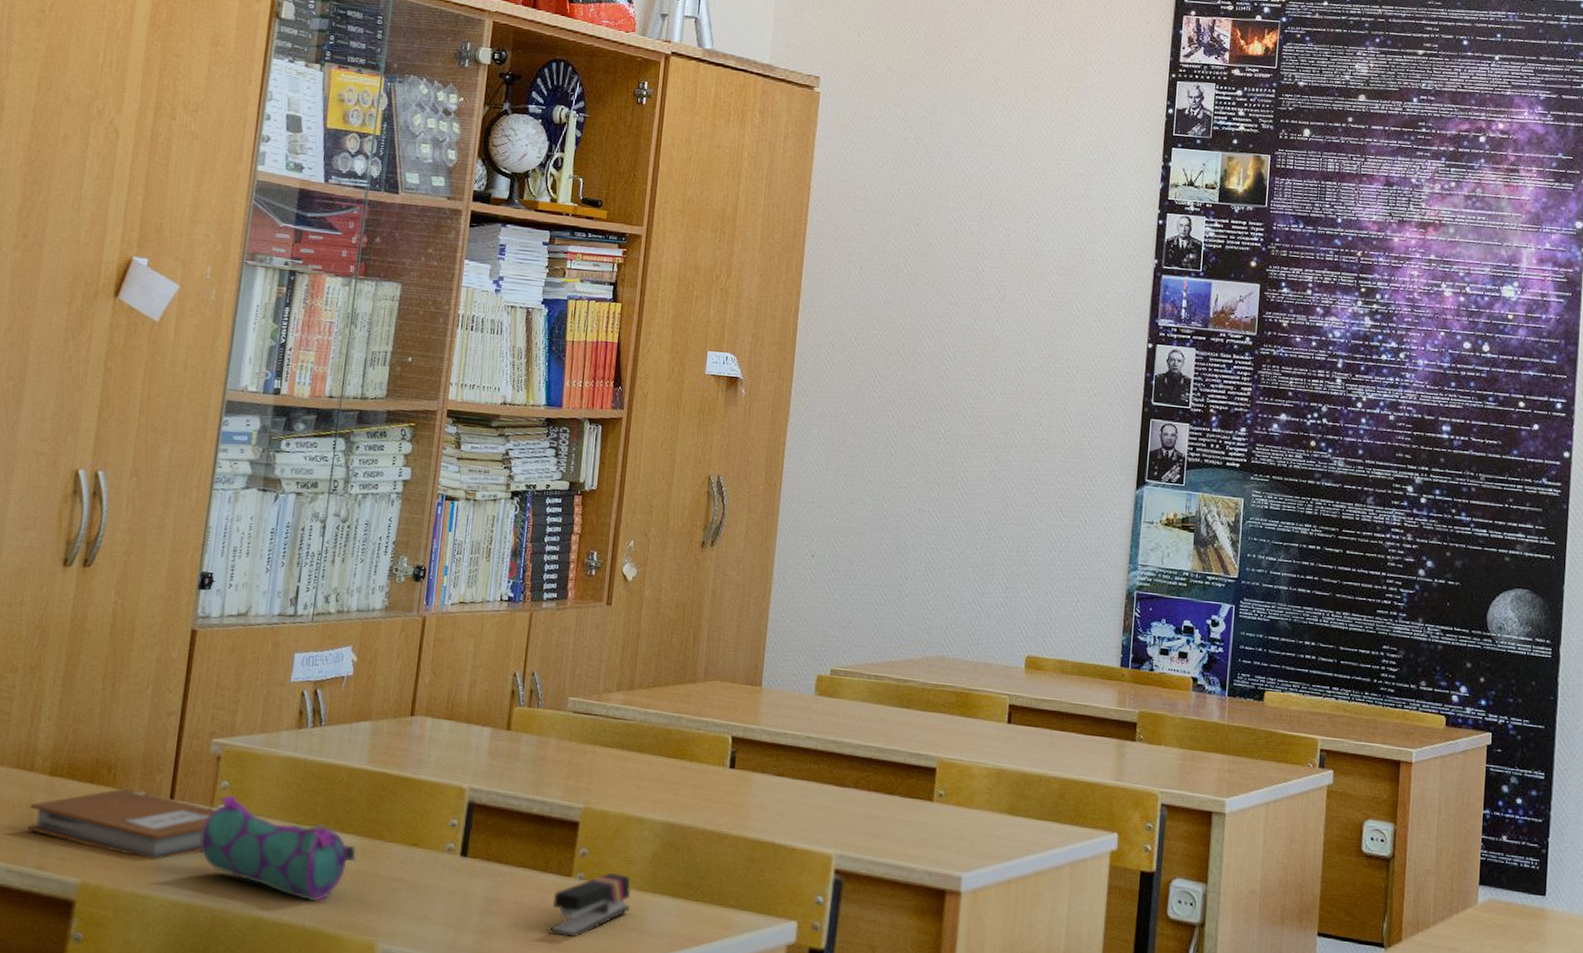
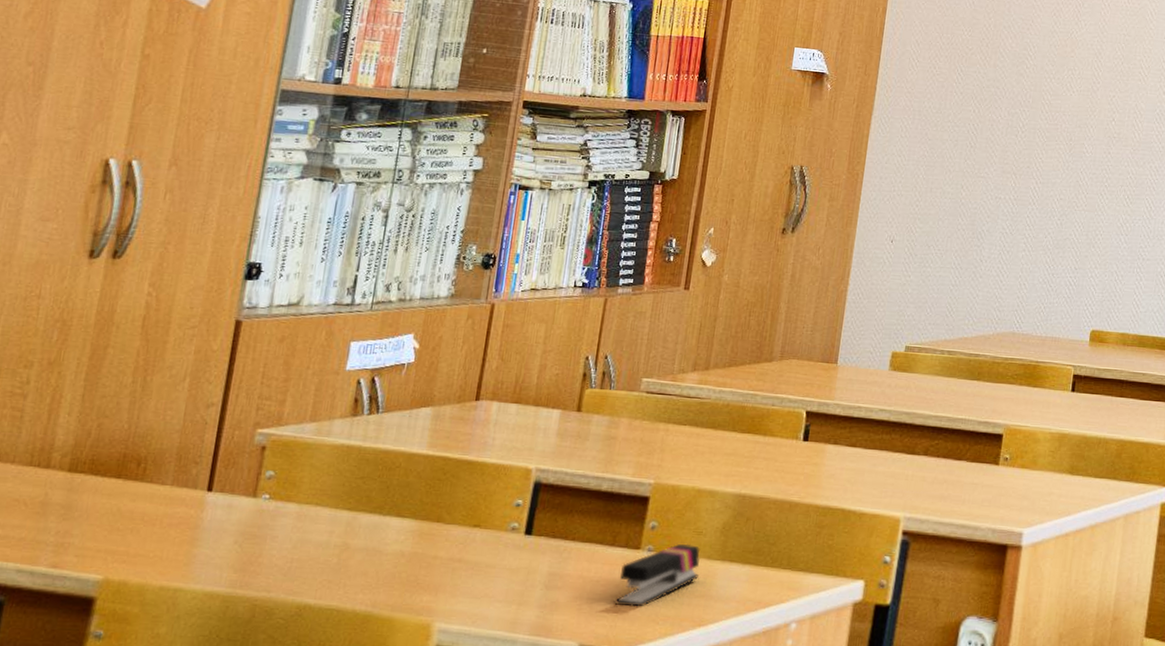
notebook: present [27,788,216,860] -> none [41,482,259,553]
pencil case: present [199,795,357,903] -> none [240,485,414,587]

